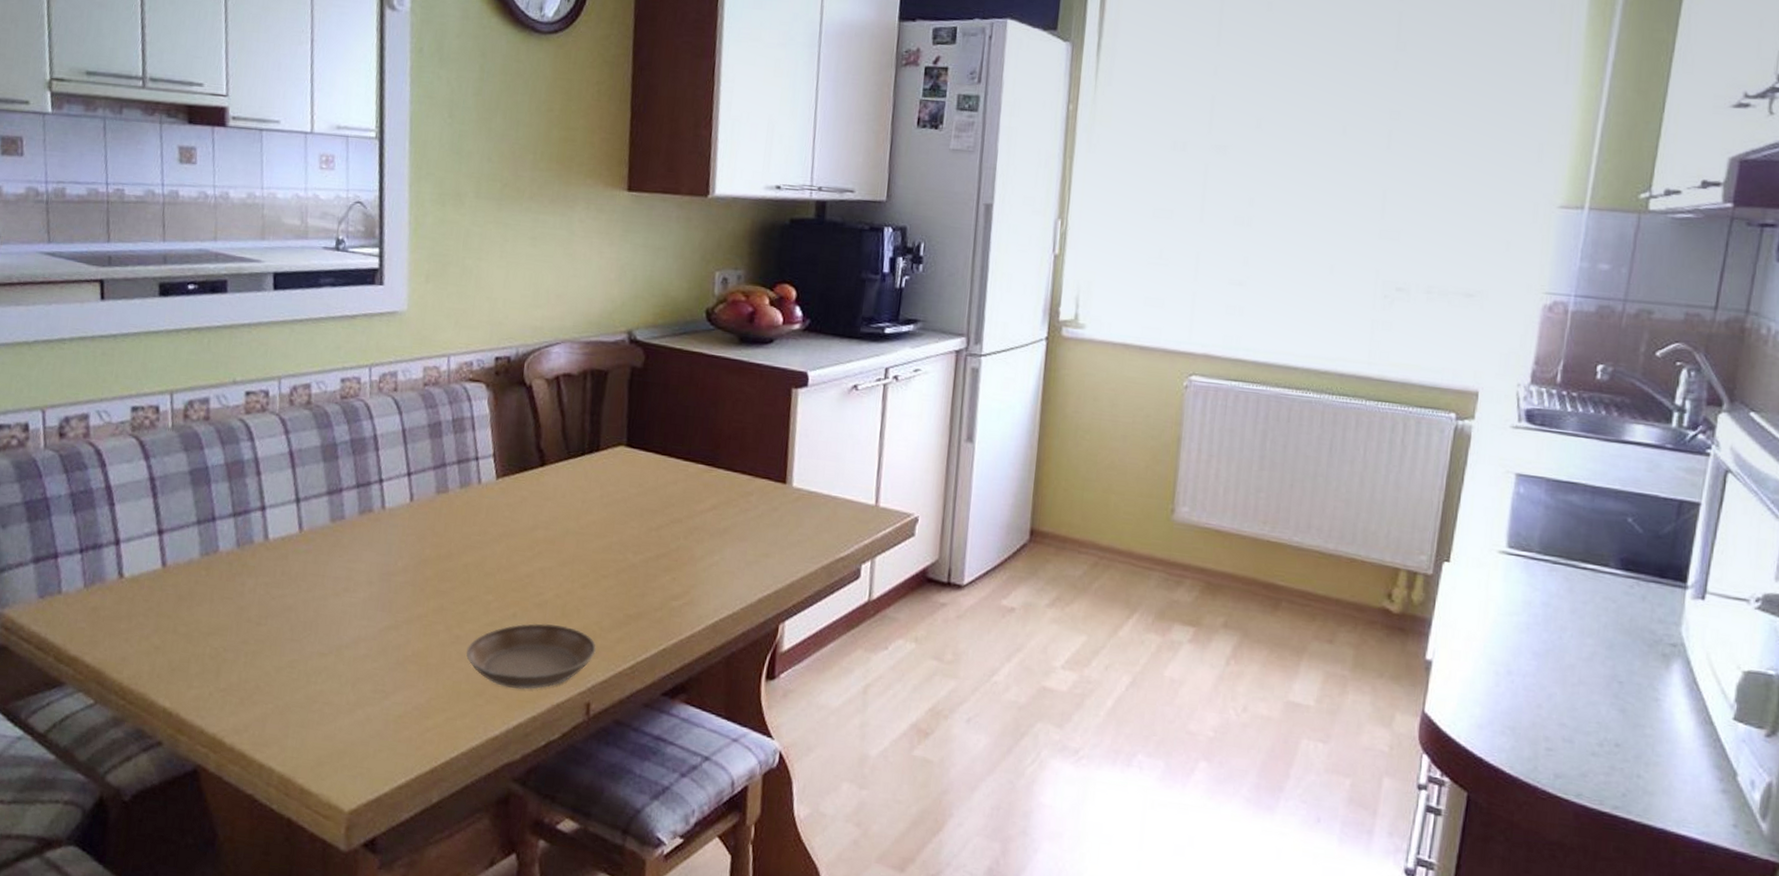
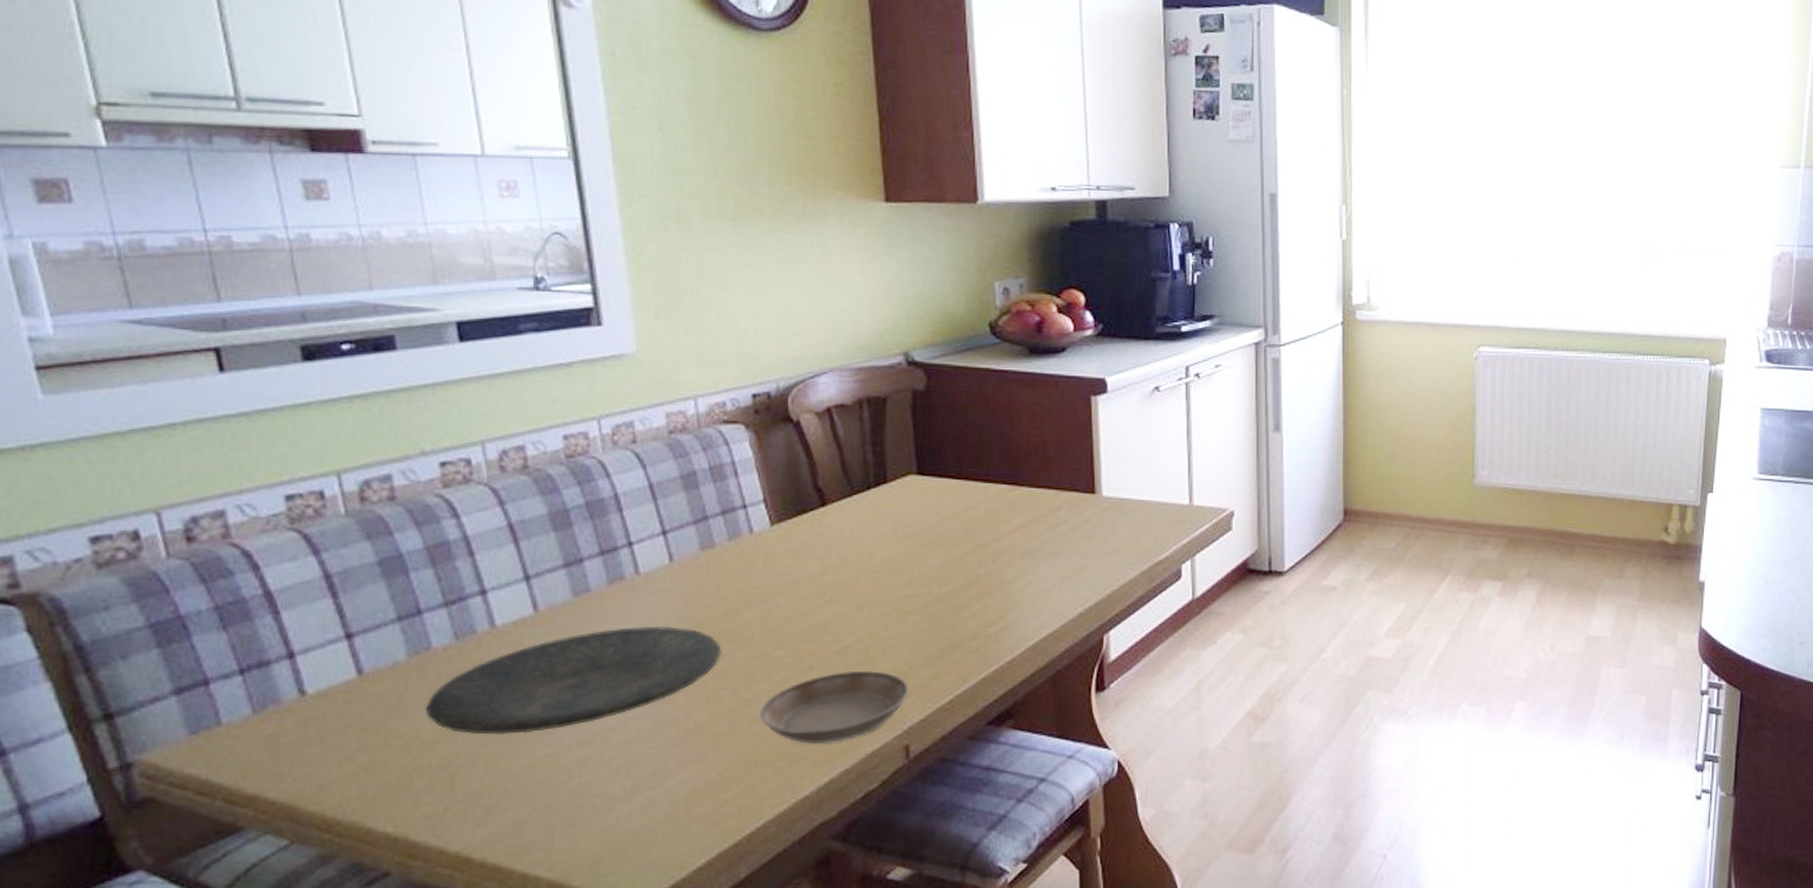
plate: none [207,555,443,638] -> present [426,626,722,735]

